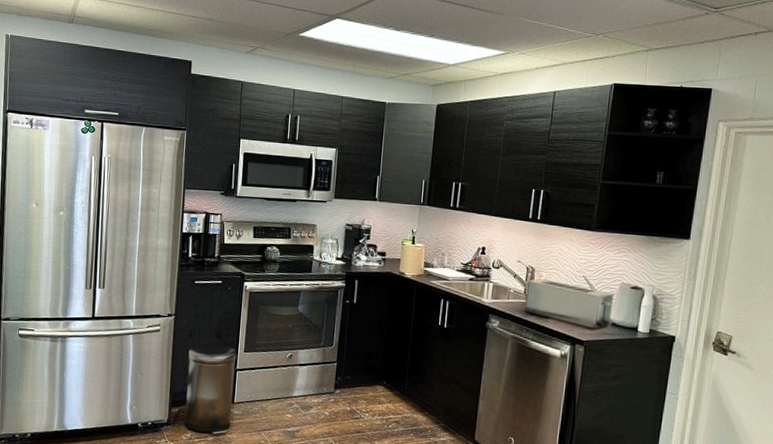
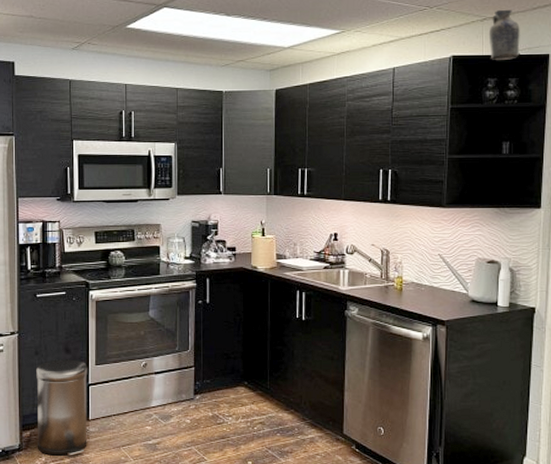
toaster: present [523,278,614,331] -> none [381,260,471,309]
ceramic jug: none [652,40,685,91] -> present [488,8,520,60]

